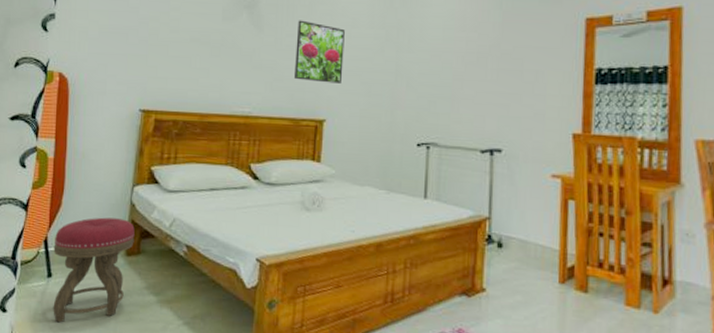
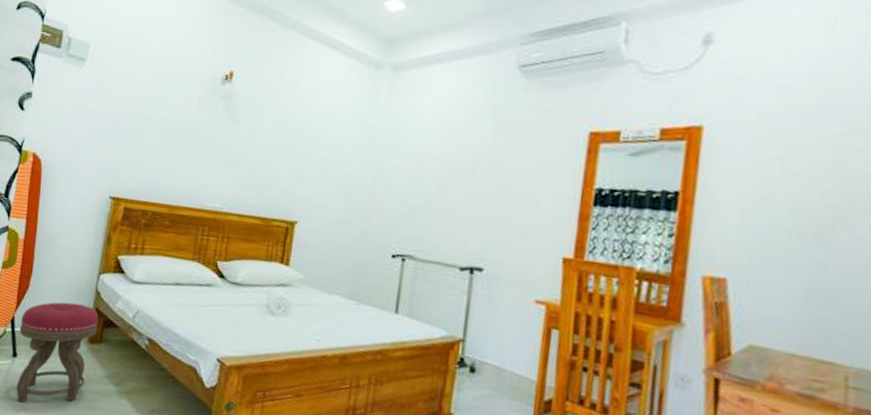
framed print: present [293,20,345,83] -> none [267,114,324,185]

